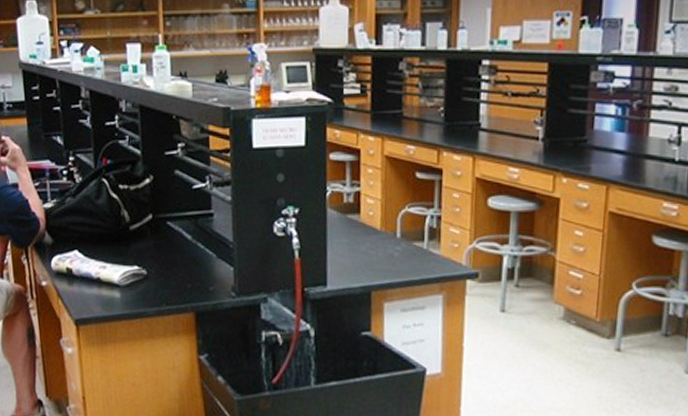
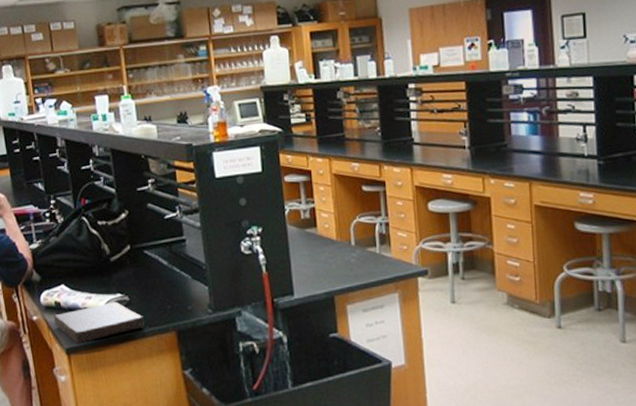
book: none [65,274,161,316] -> present [54,301,145,344]

